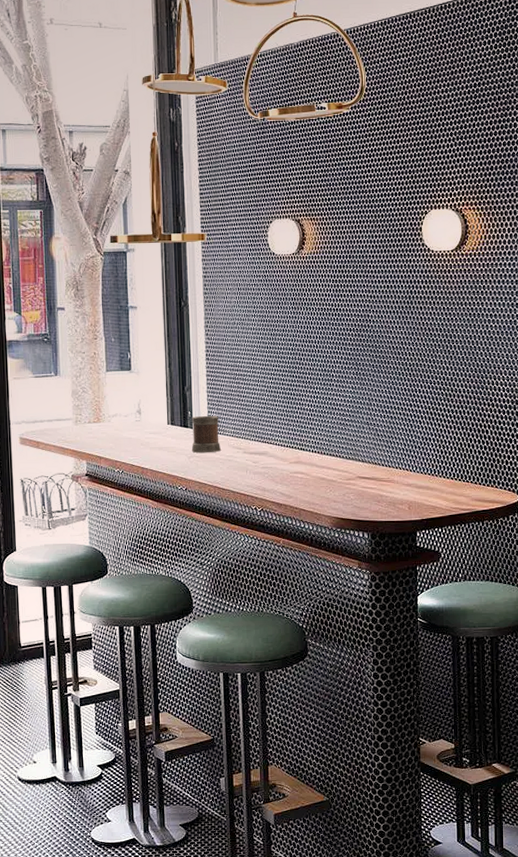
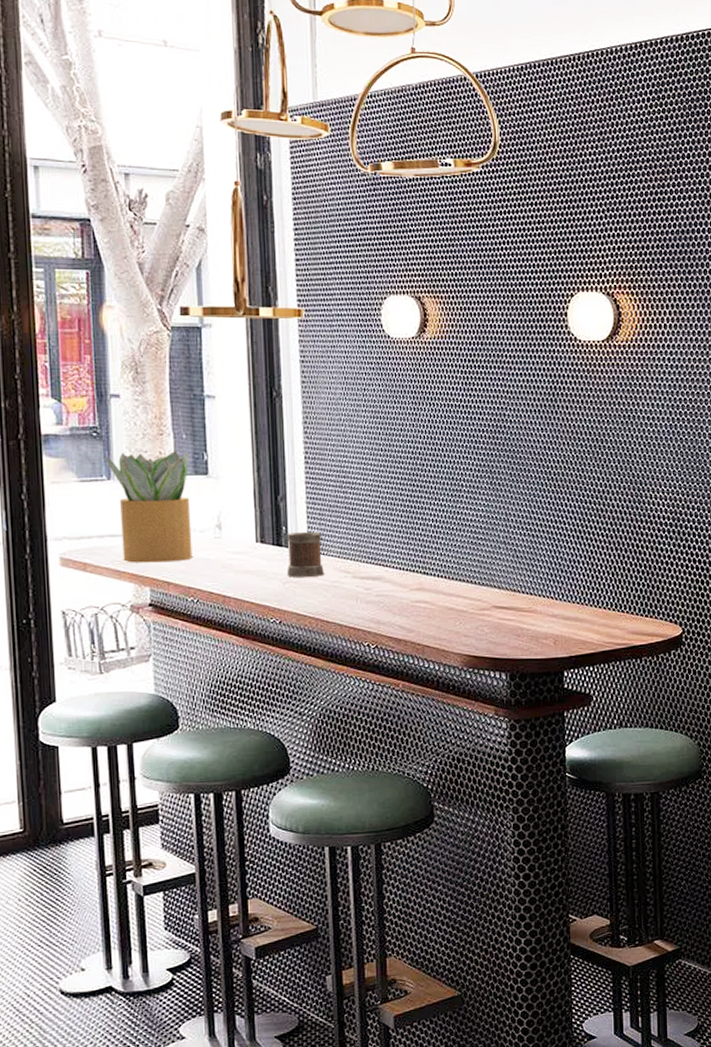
potted plant: none [52,352,119,442] -> present [103,451,193,563]

